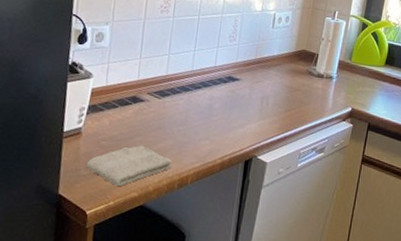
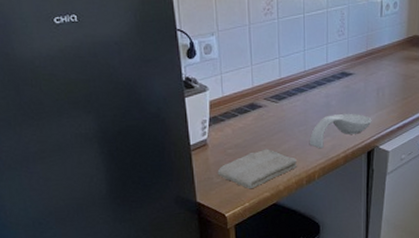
spoon rest: none [186,117,253,152] -> present [309,113,372,149]

